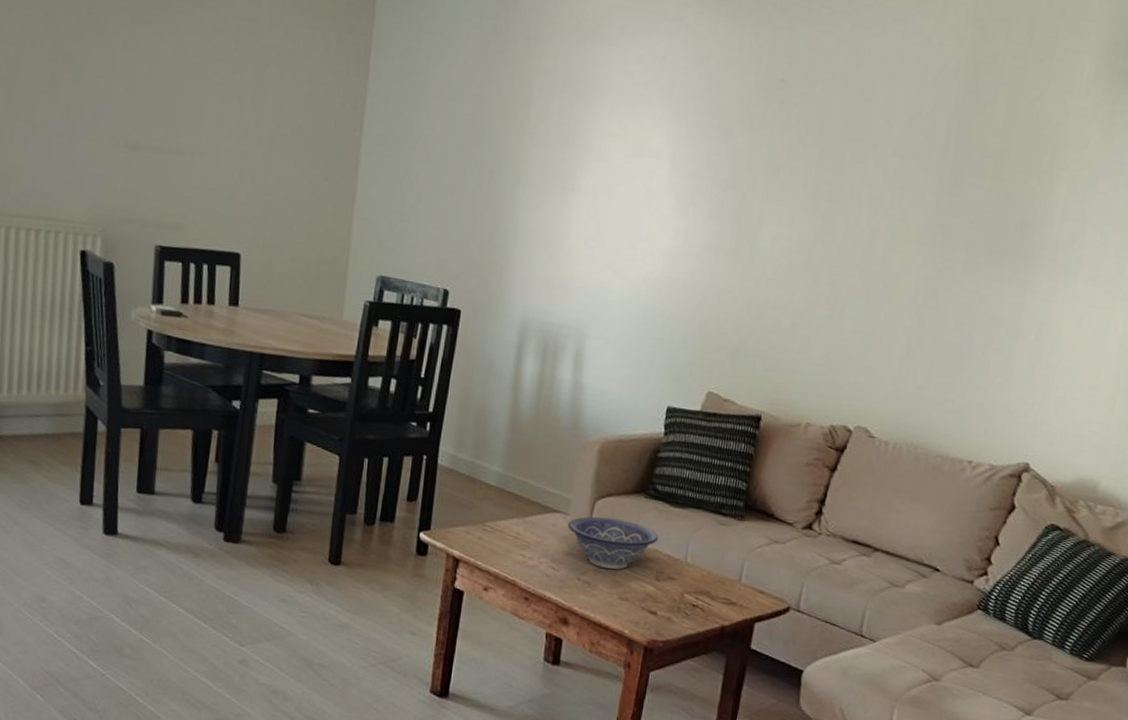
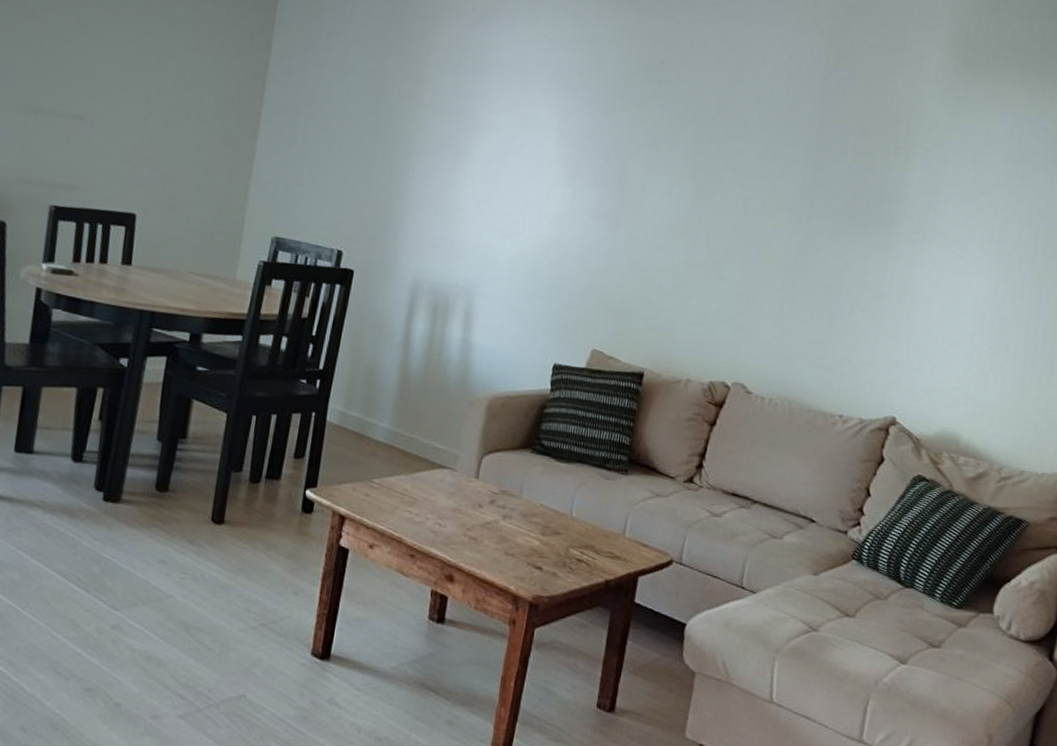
decorative bowl: present [567,516,659,570] -> none [454,472,545,525]

